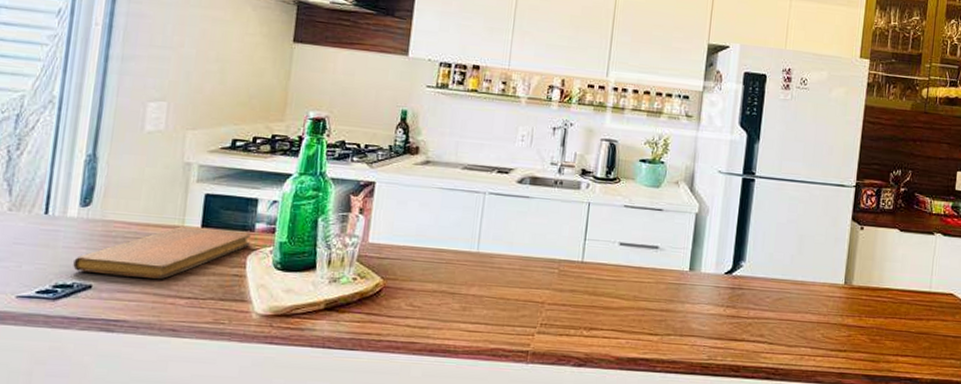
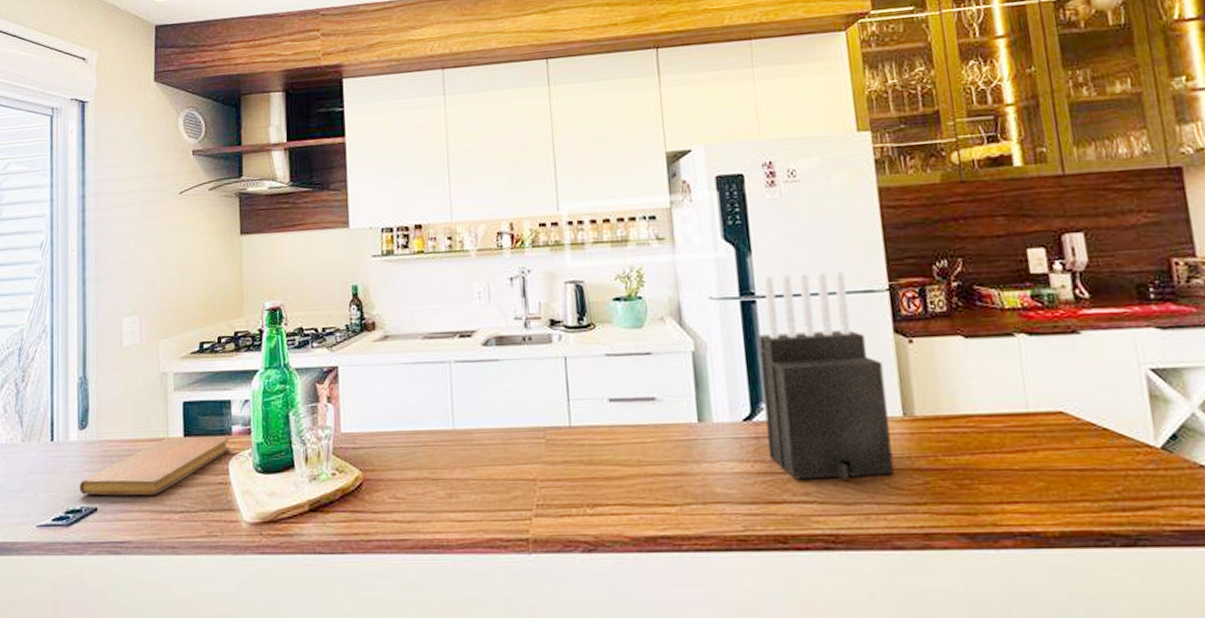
knife block: none [739,161,838,329] -> present [757,271,895,482]

